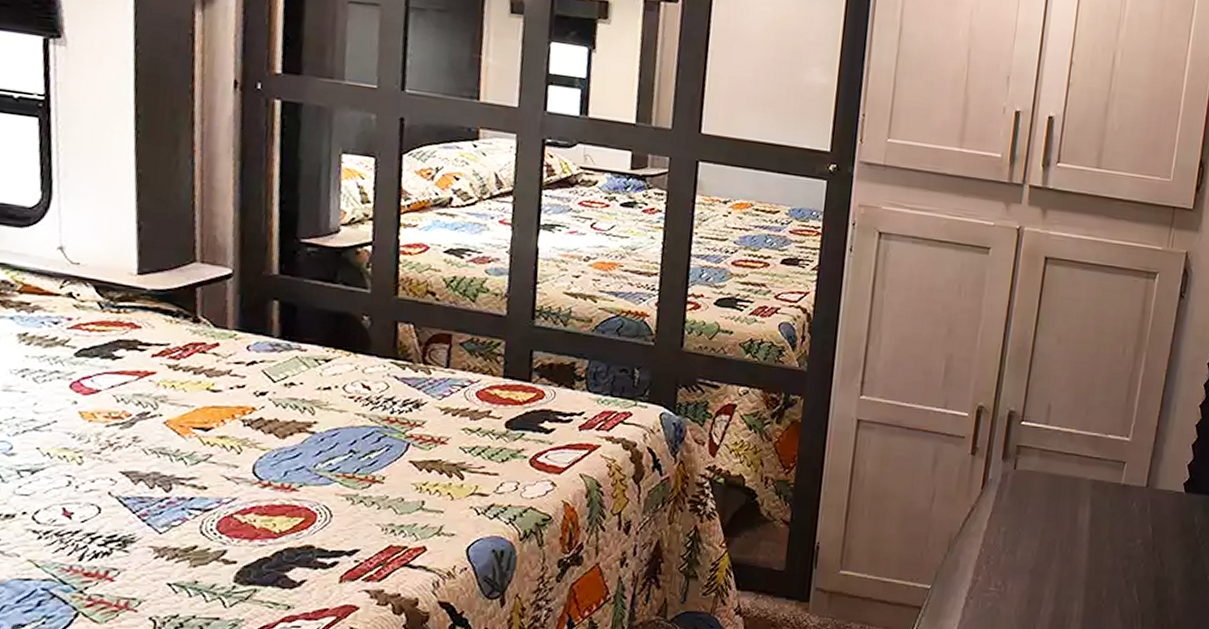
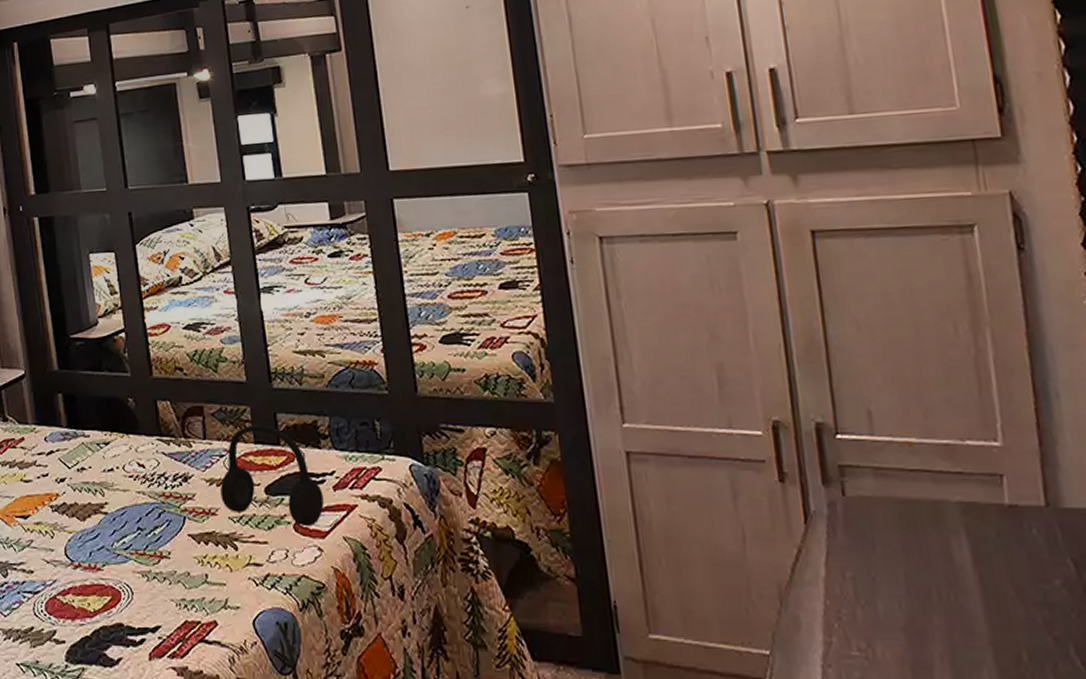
headphones: none [455,359,567,462] -> present [220,423,324,527]

